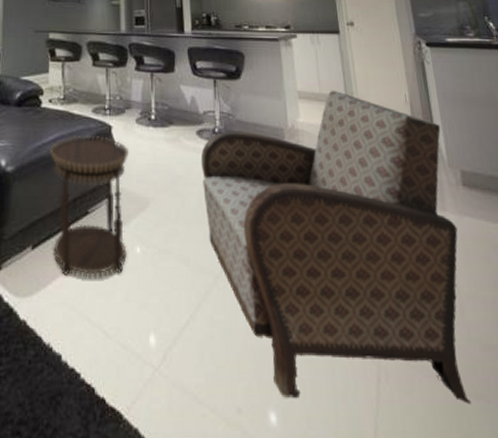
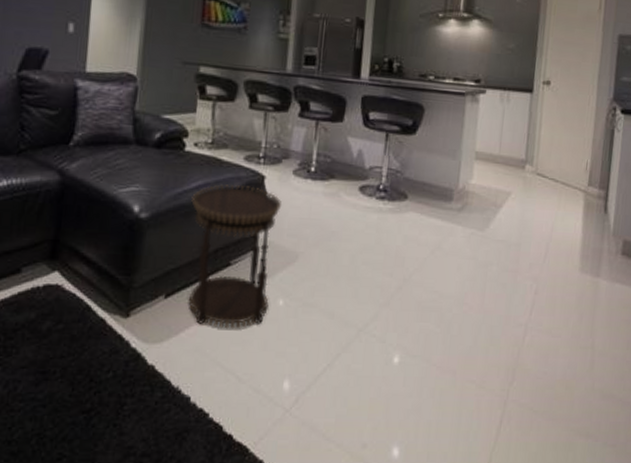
armchair: present [200,90,472,404] -> none [357,152,615,442]

